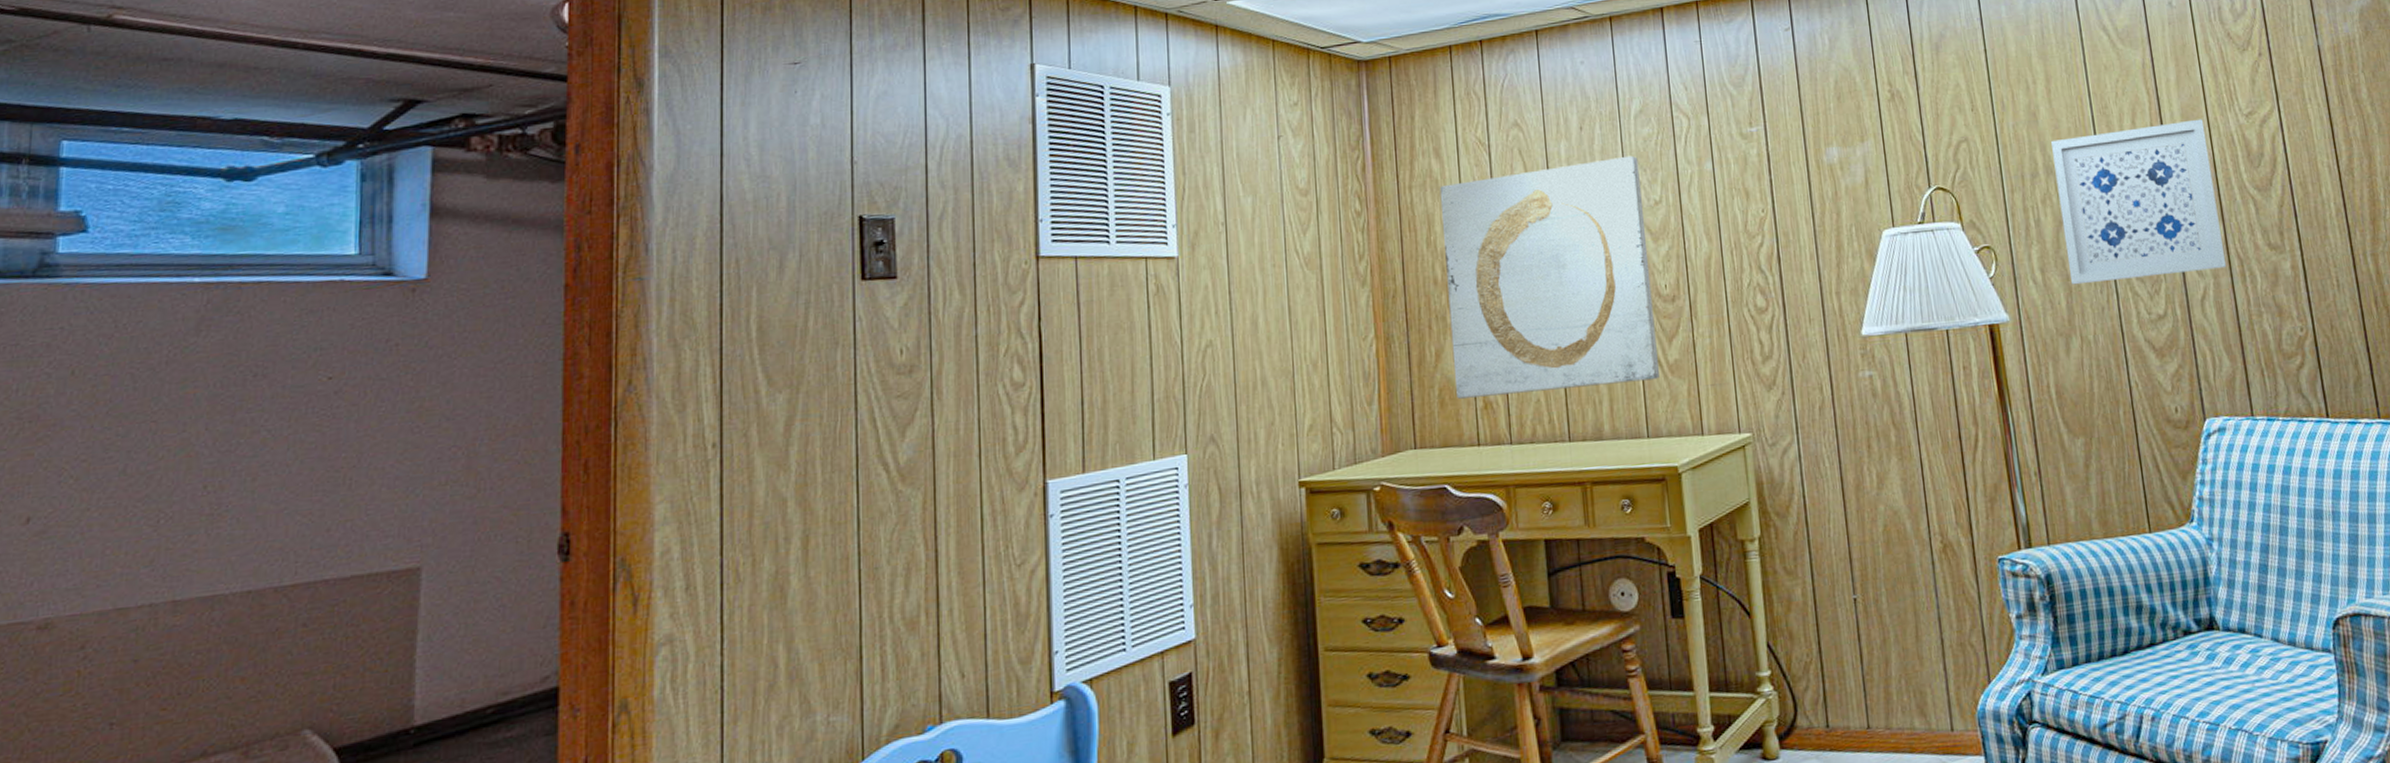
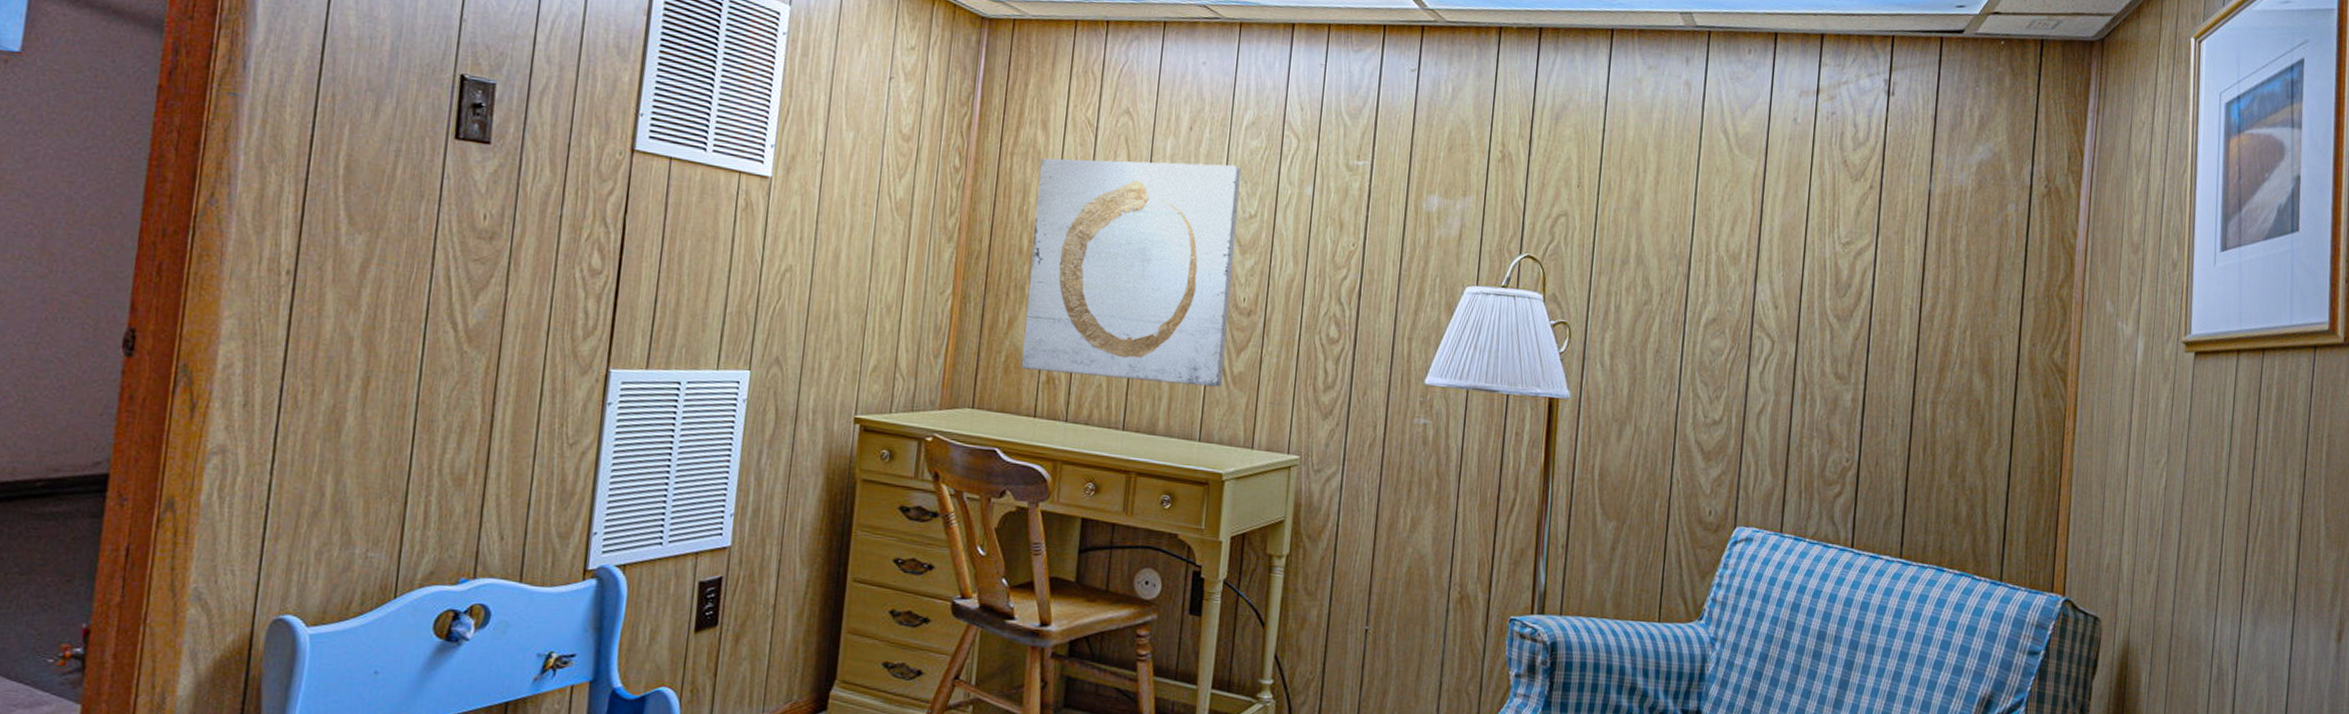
wall art: present [2051,119,2227,285] -> none [1637,231,1801,388]

